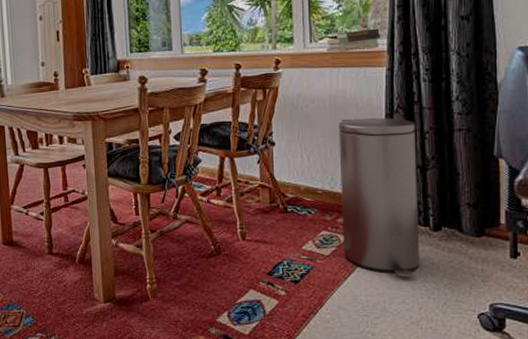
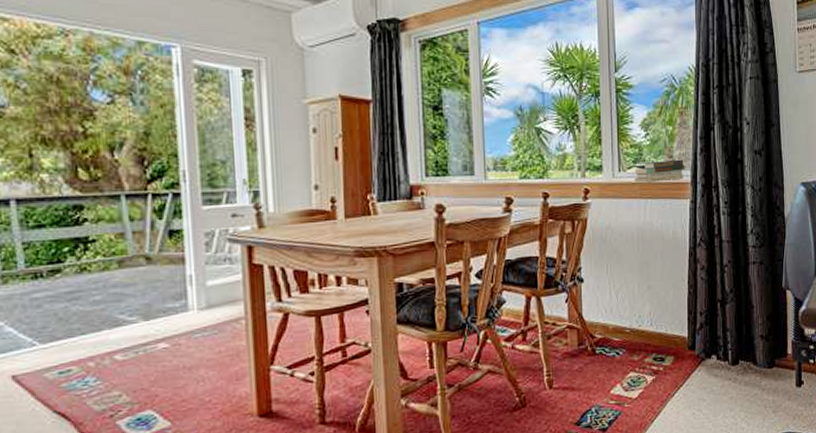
pedal bin: present [338,117,420,277] -> none [646,251,721,415]

